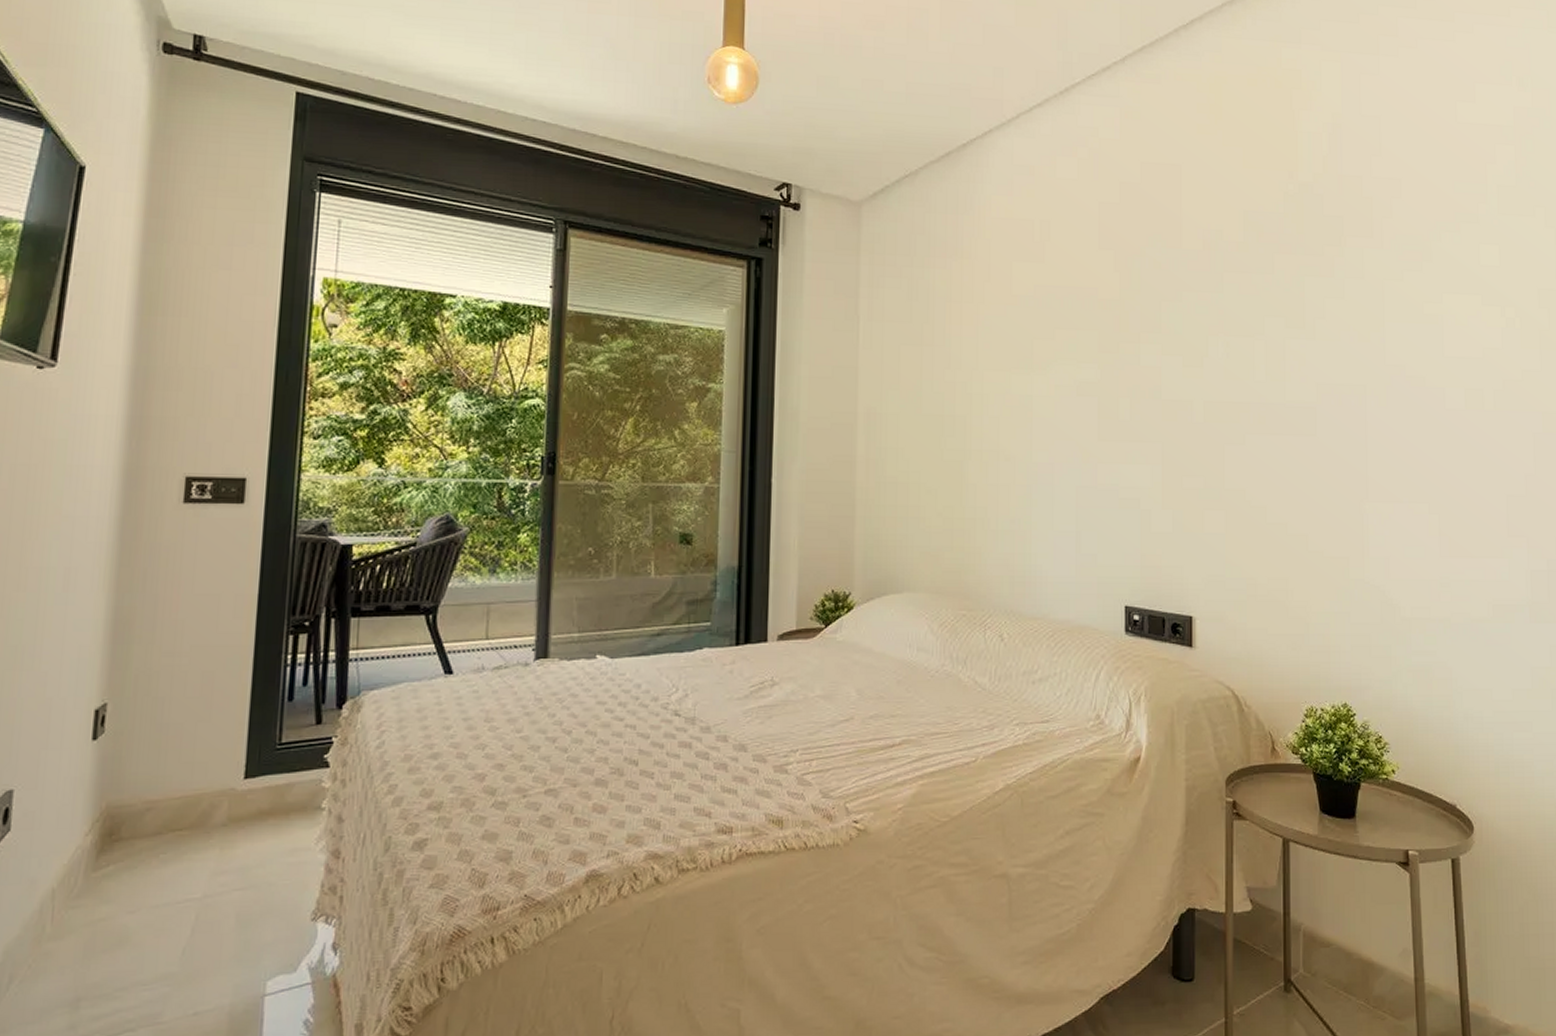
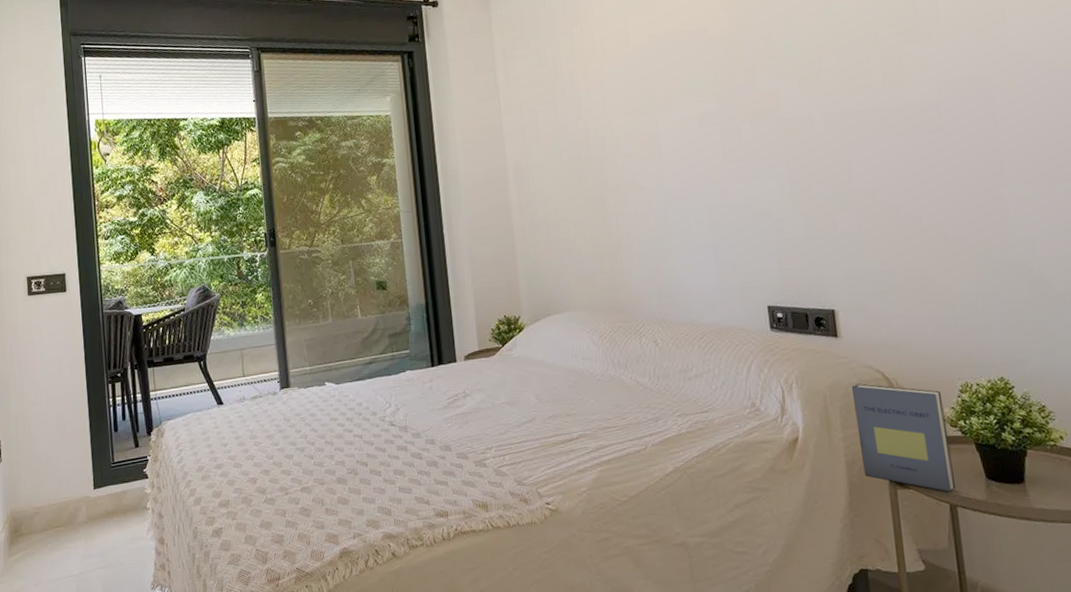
book: none [1200,700,1291,826] -> present [851,383,956,493]

